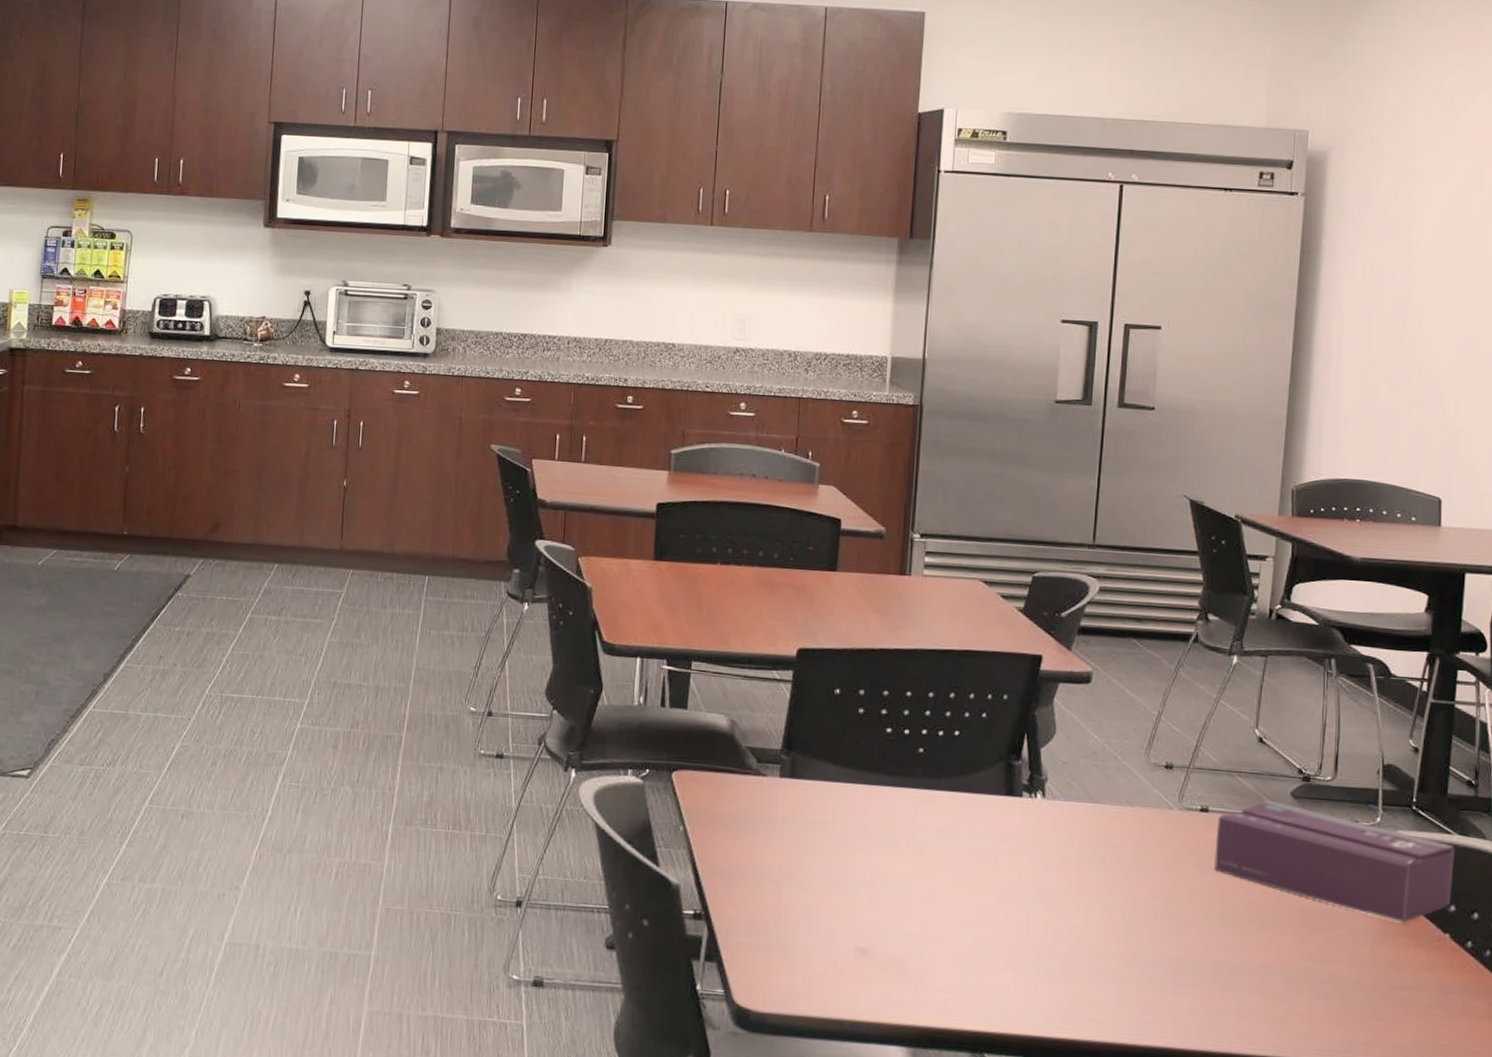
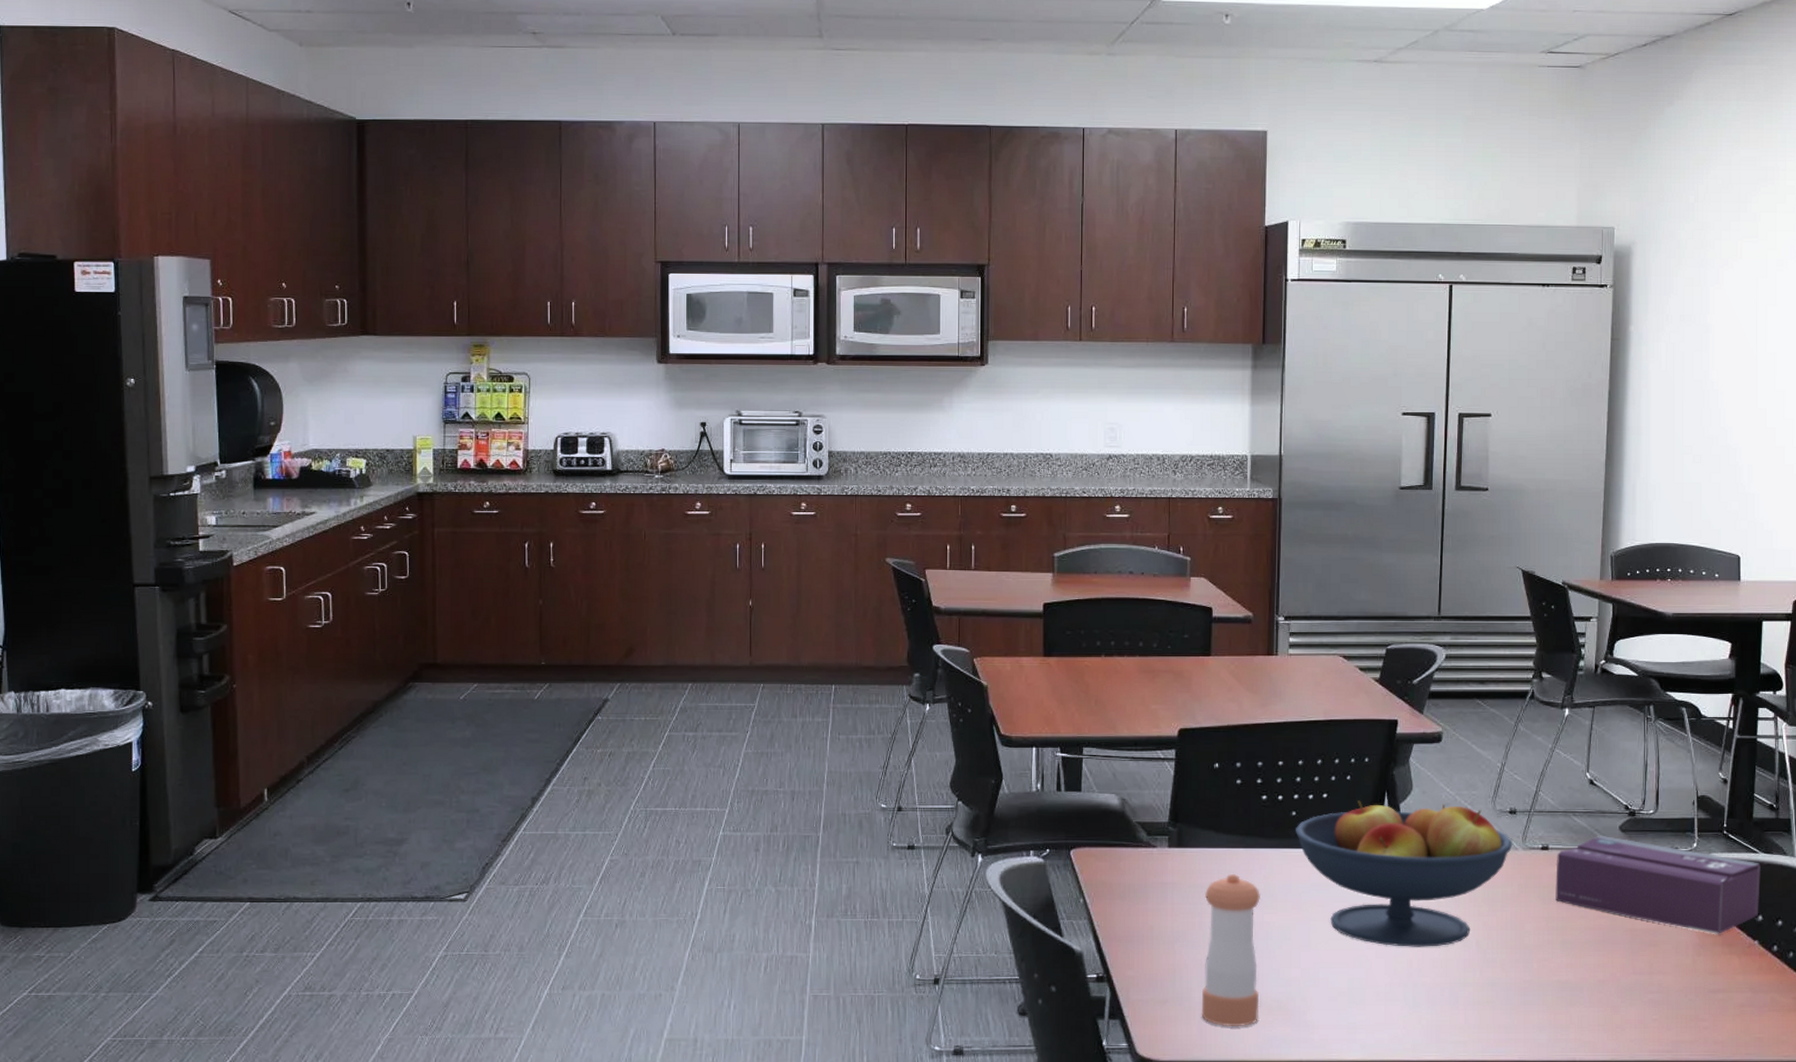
pepper shaker: none [807,812,880,982] -> present [1201,874,1260,1026]
fruit bowl: none [921,741,1168,911] -> present [1294,800,1513,947]

